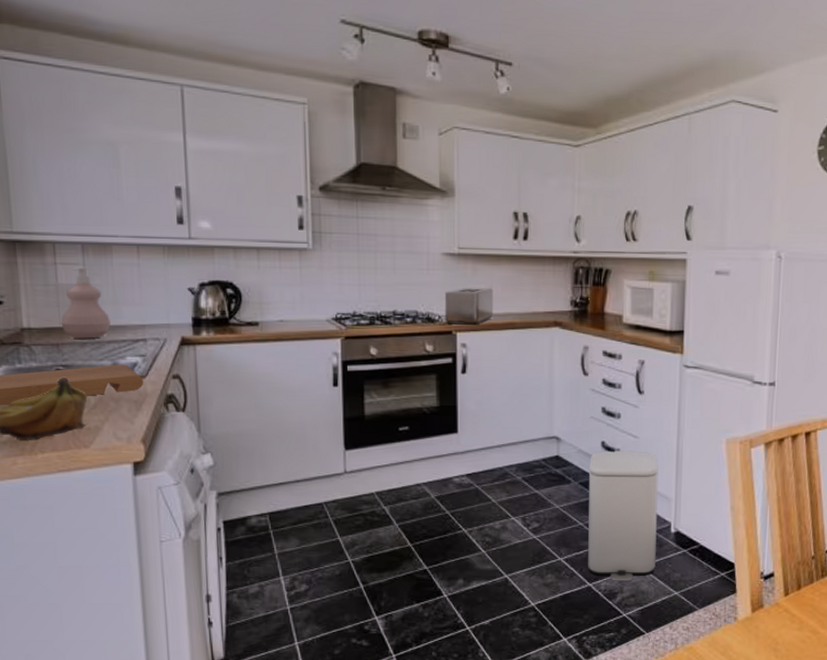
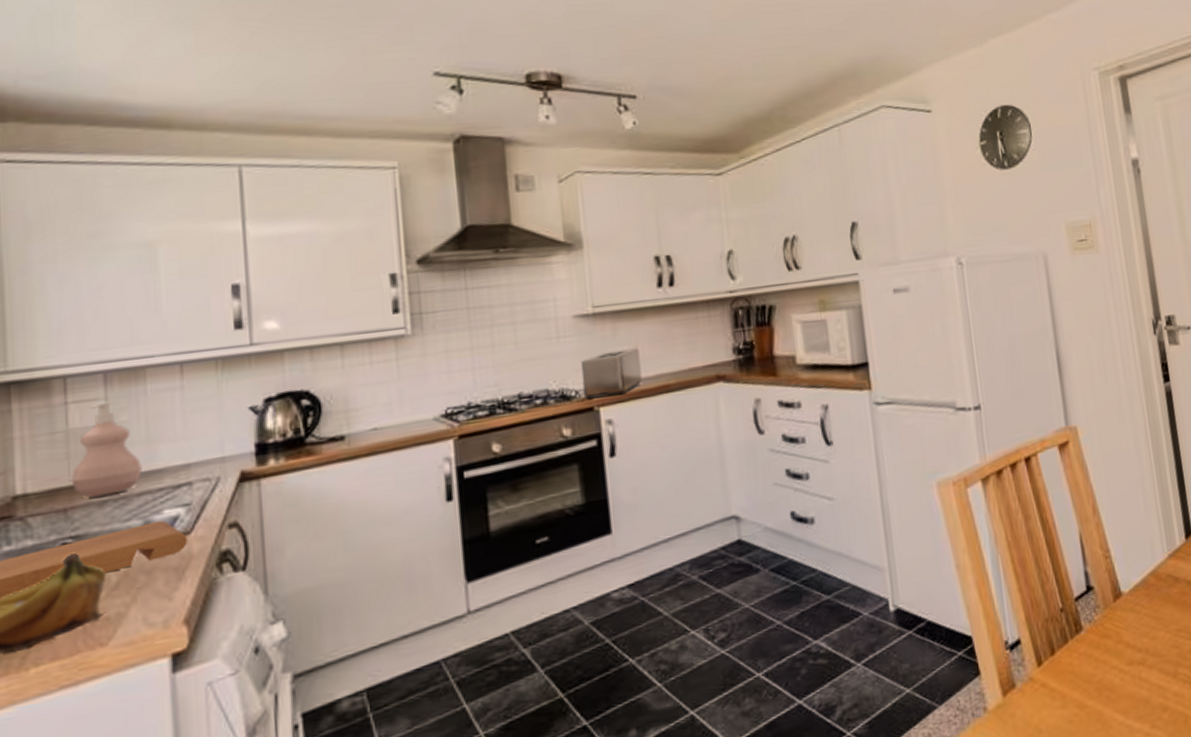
pedal bin: present [588,450,658,581] -> none [779,515,878,691]

